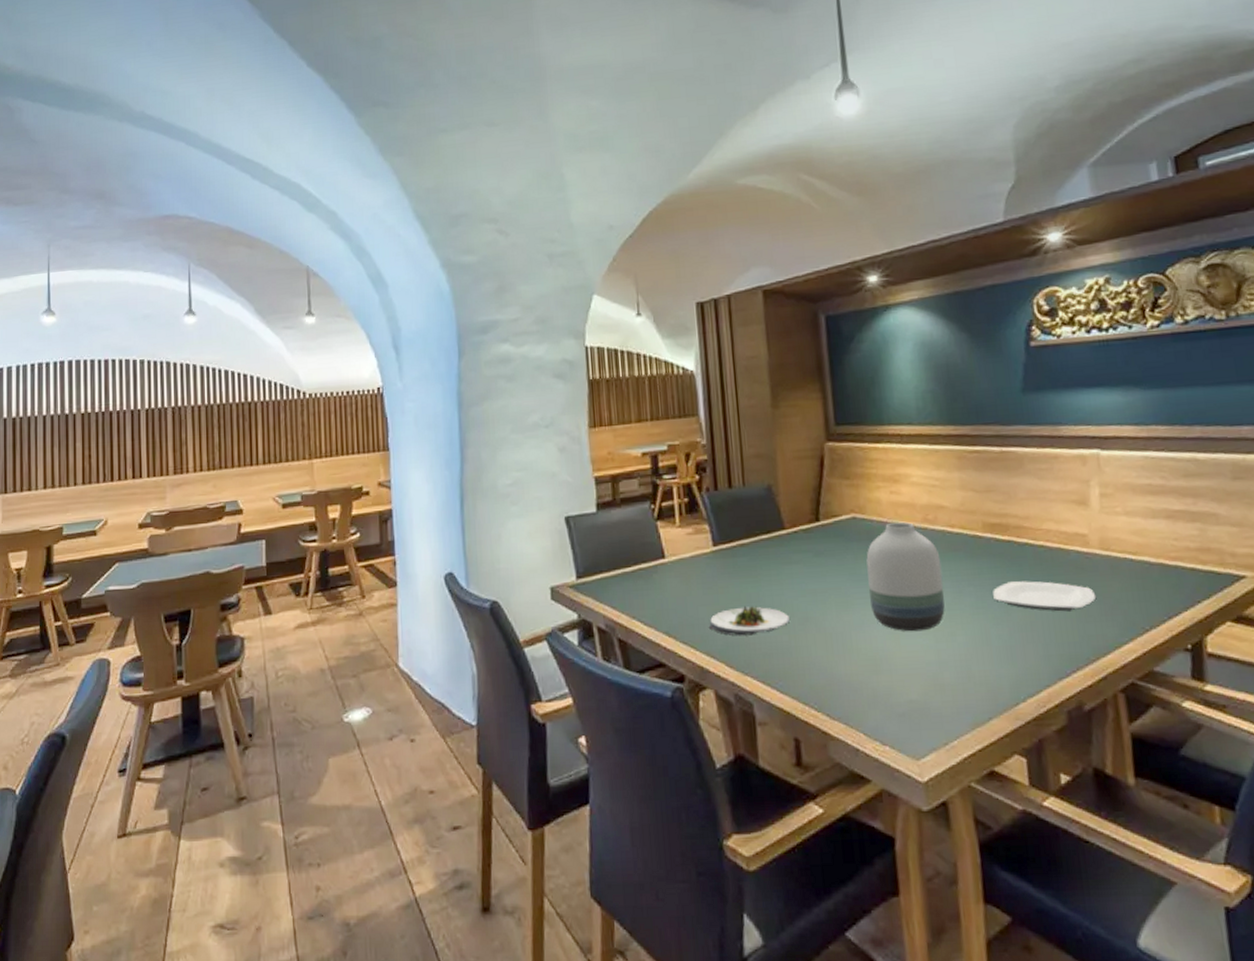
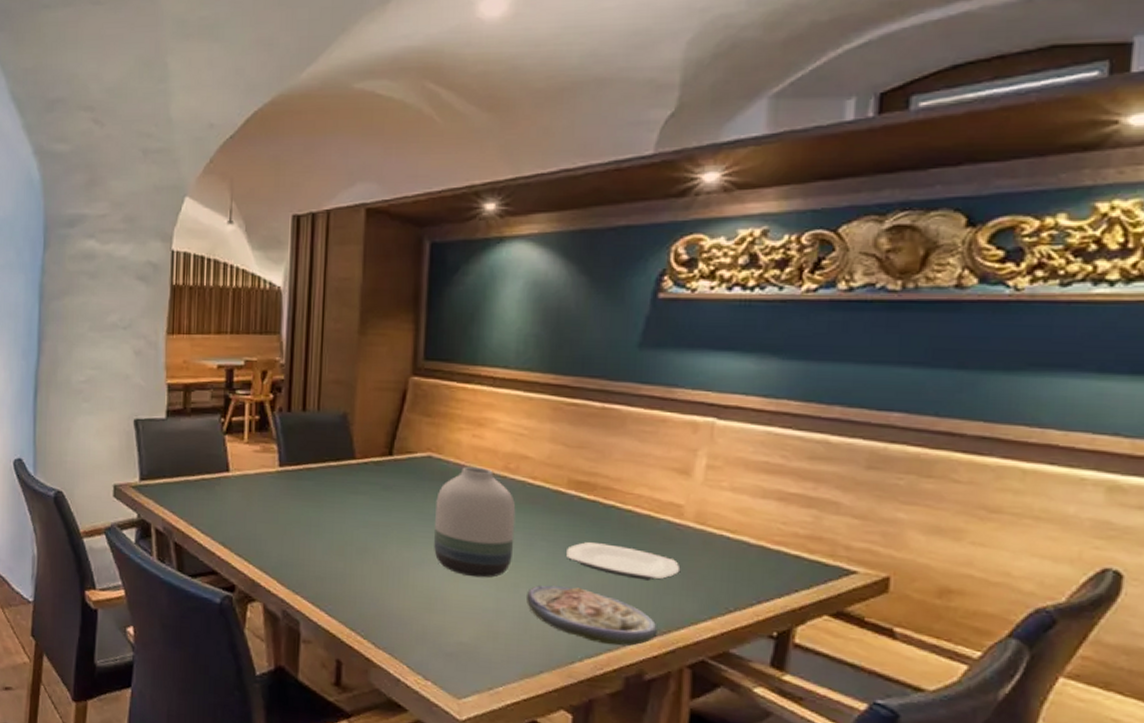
salad plate: present [709,605,789,636] -> none [266,528,347,558]
soup: none [964,628,1088,681] -> present [527,585,657,646]

